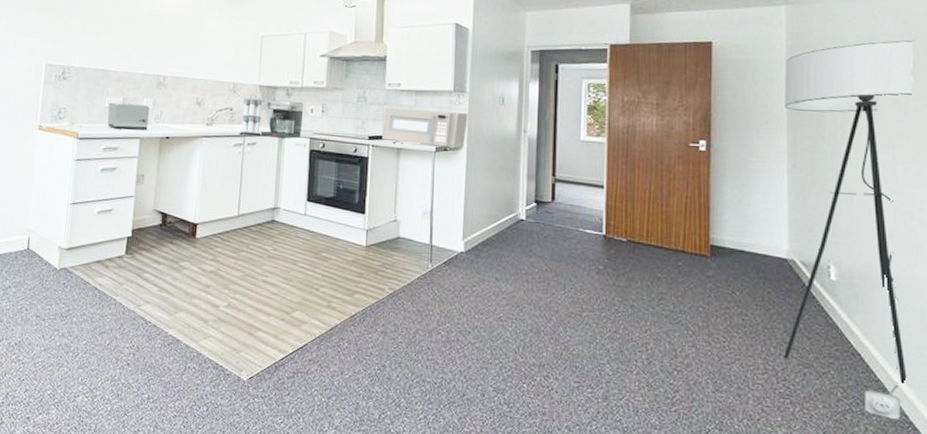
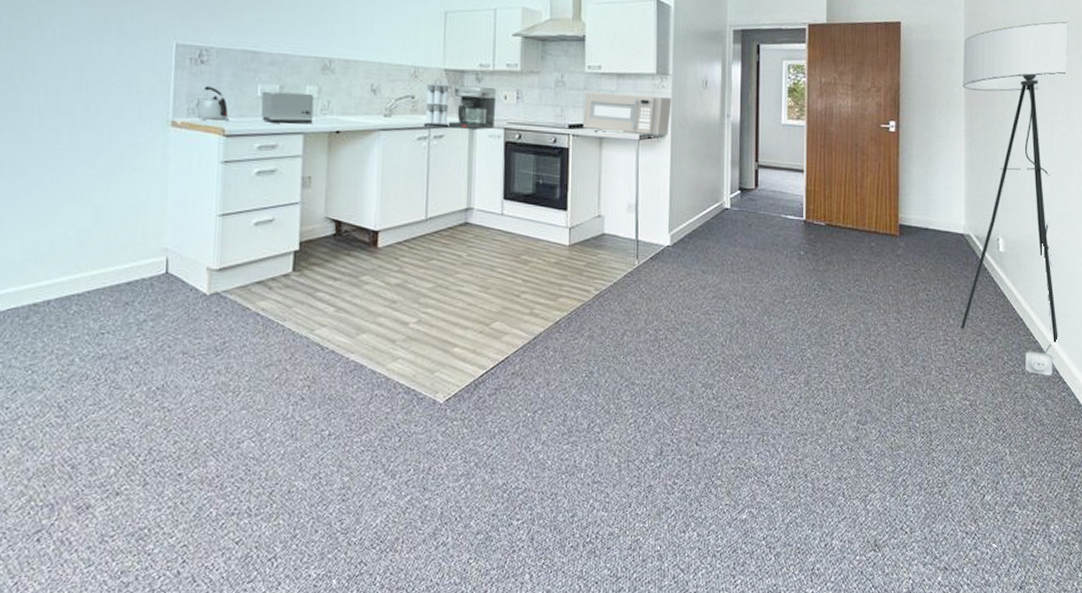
kettle: none [58,98,82,126] -> present [197,86,229,120]

